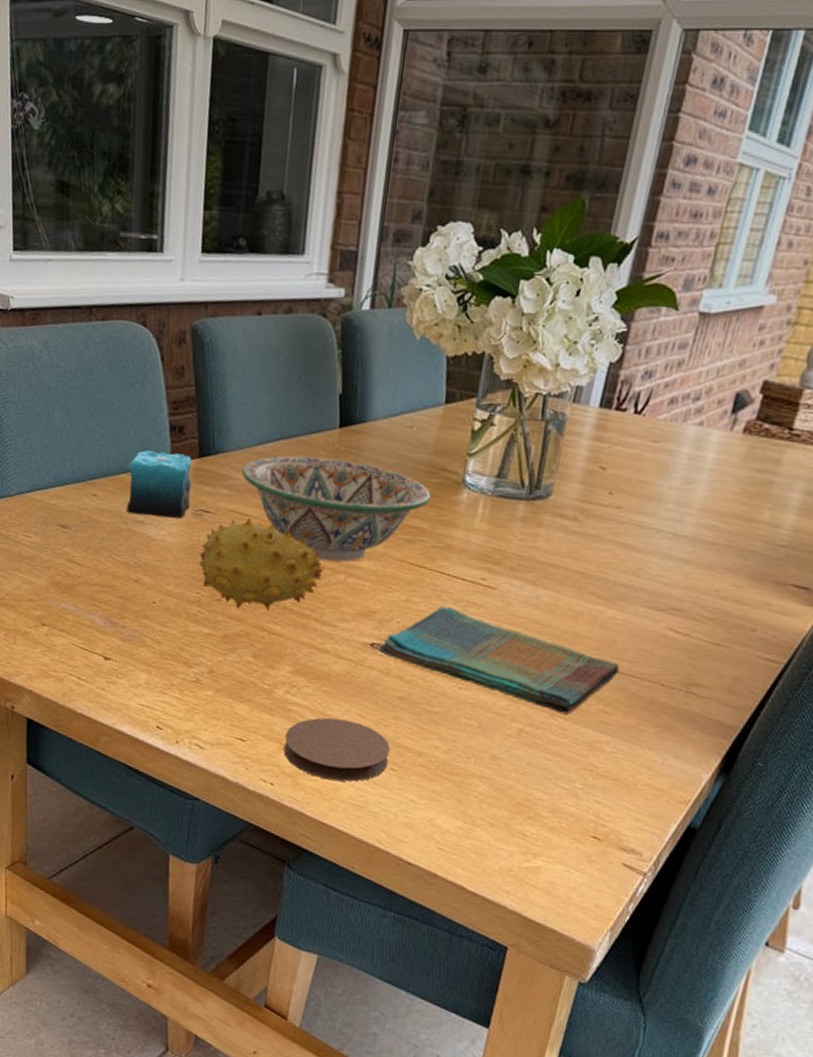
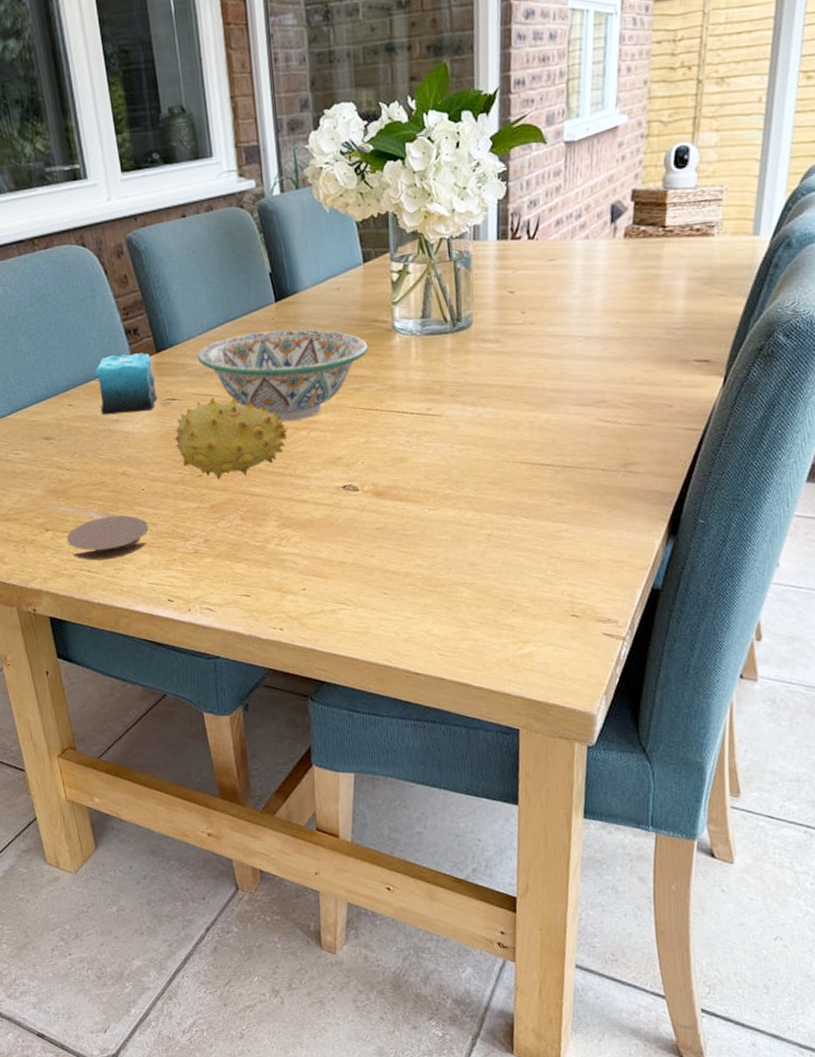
coaster: none [62,623,152,671] -> present [67,515,149,561]
coaster: present [284,717,390,782] -> none [284,558,380,615]
dish towel: present [378,606,620,715] -> none [350,440,564,514]

